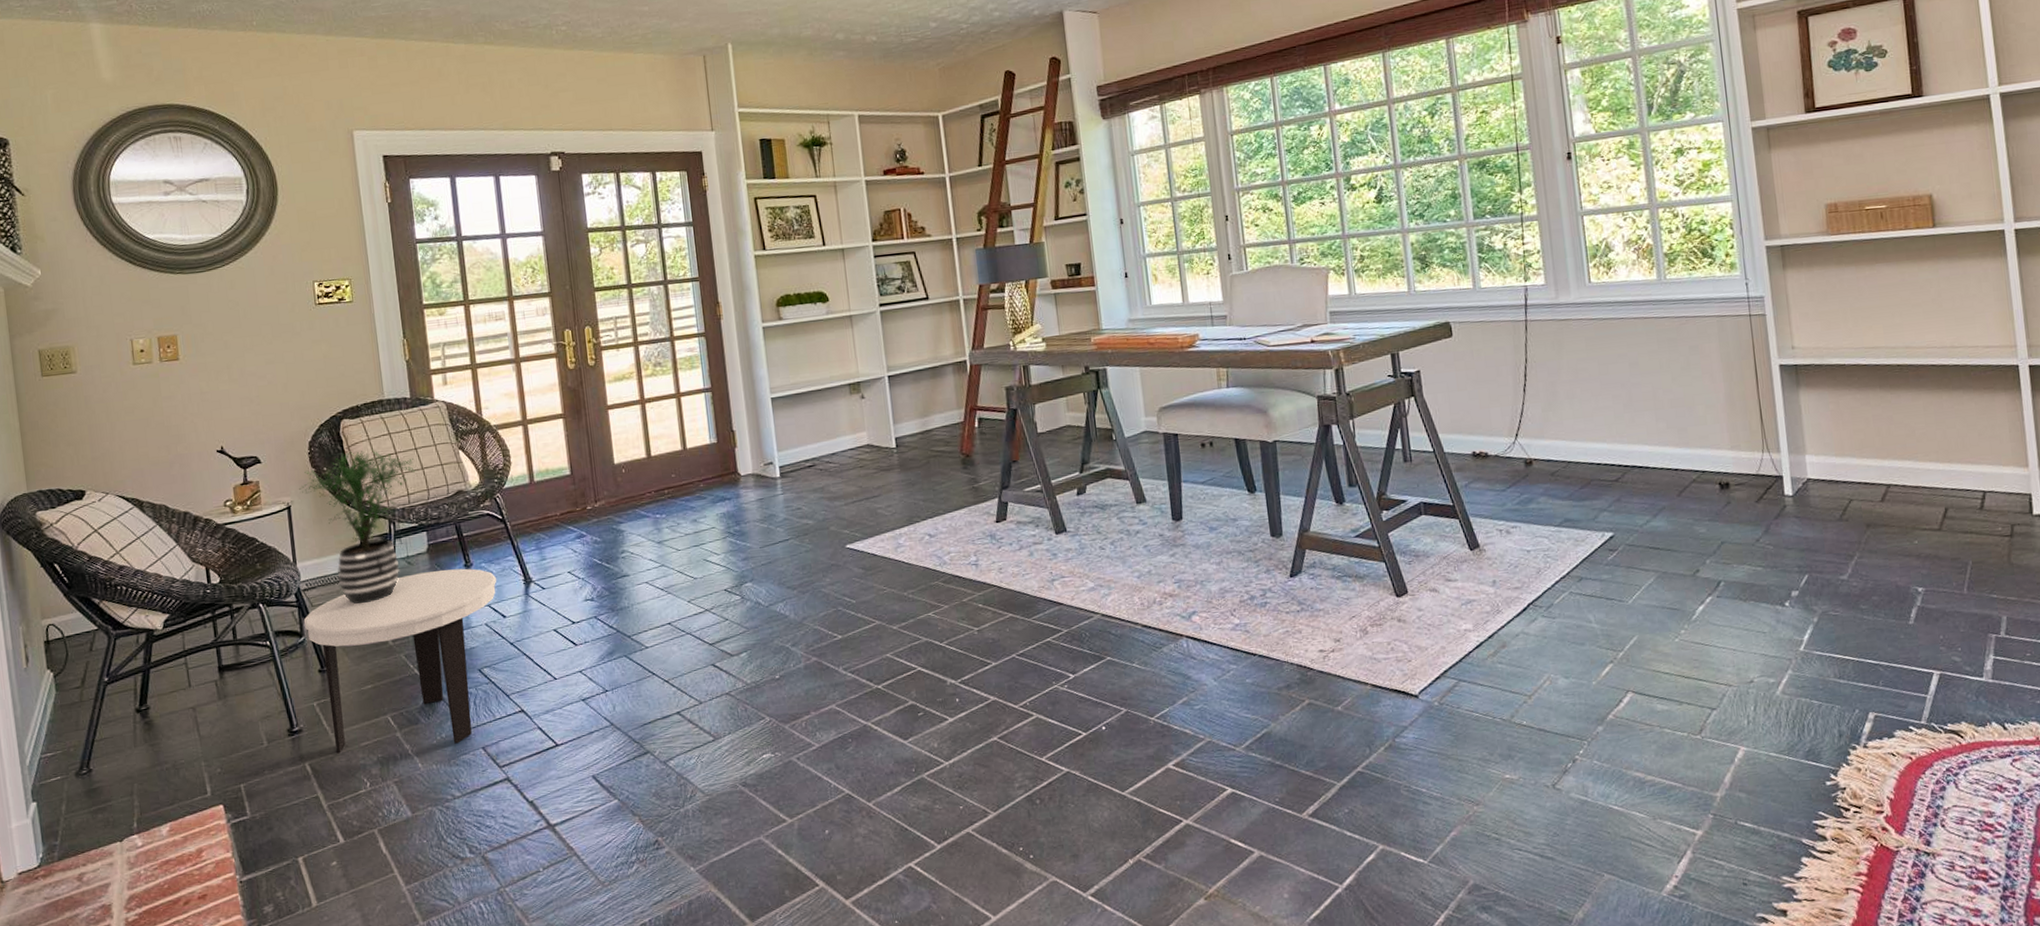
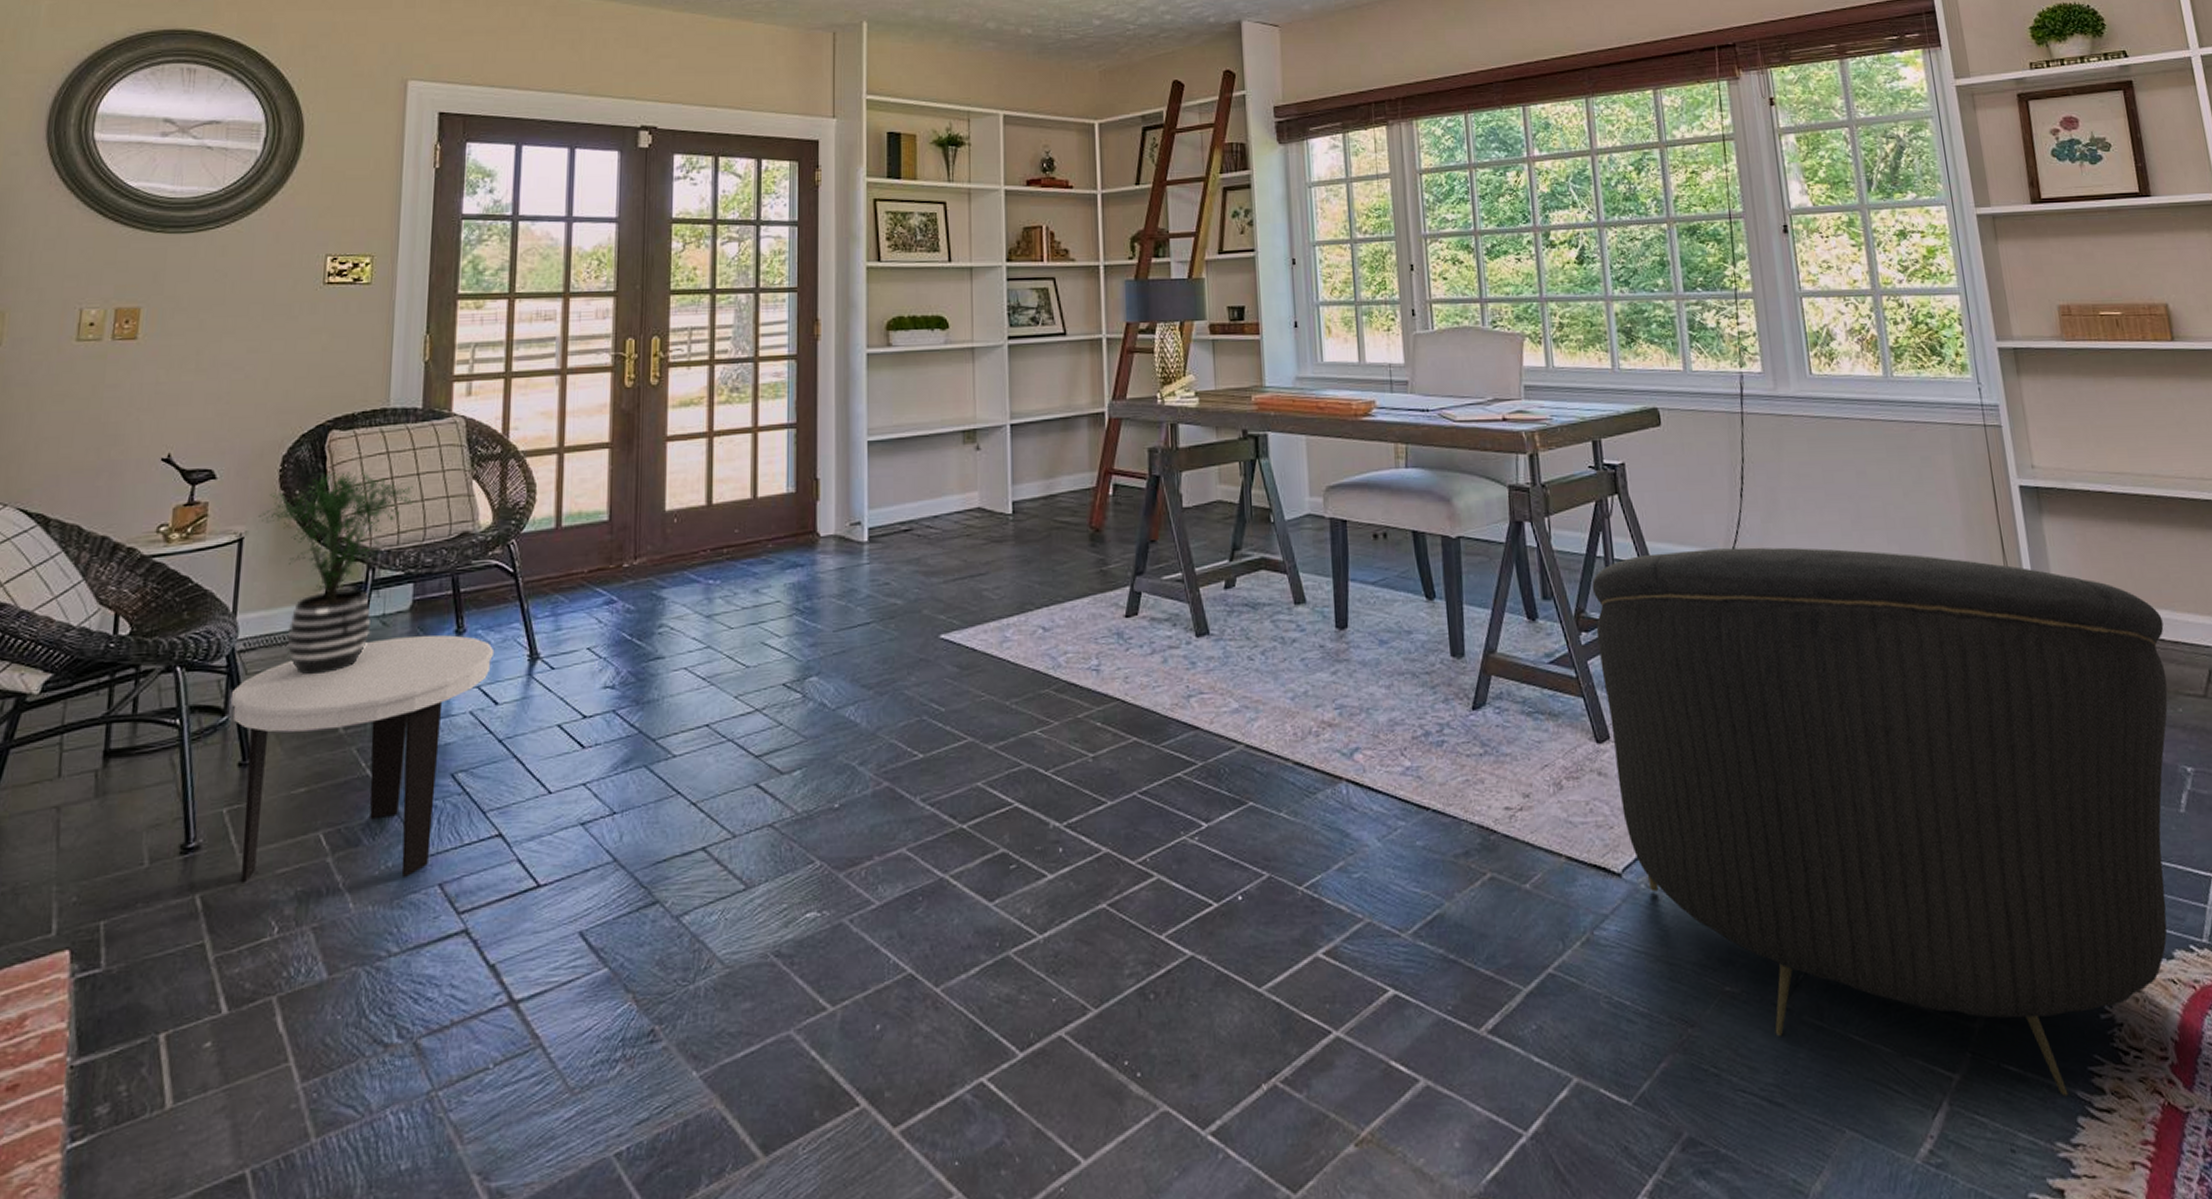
armchair: none [1391,429,1906,844] -> present [1592,547,2168,1097]

